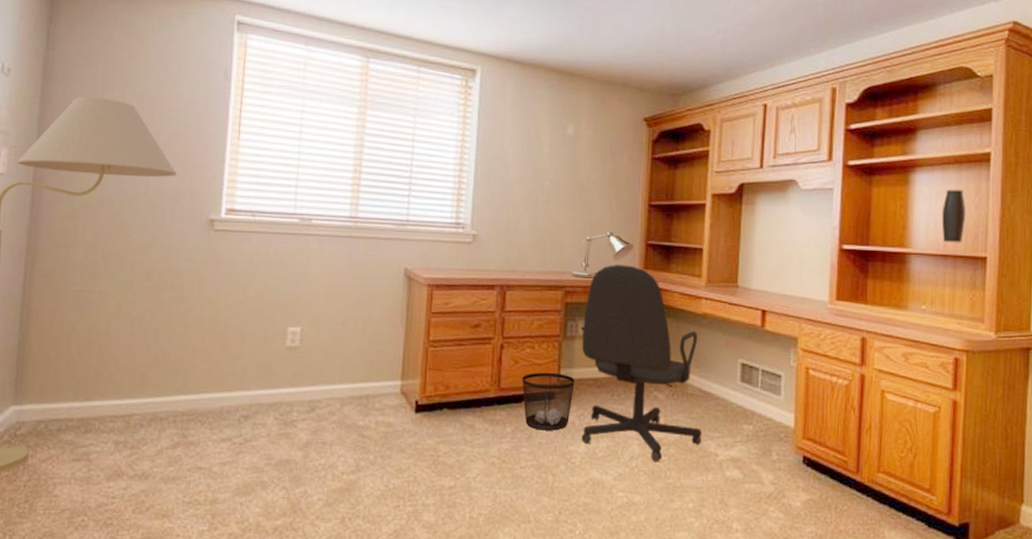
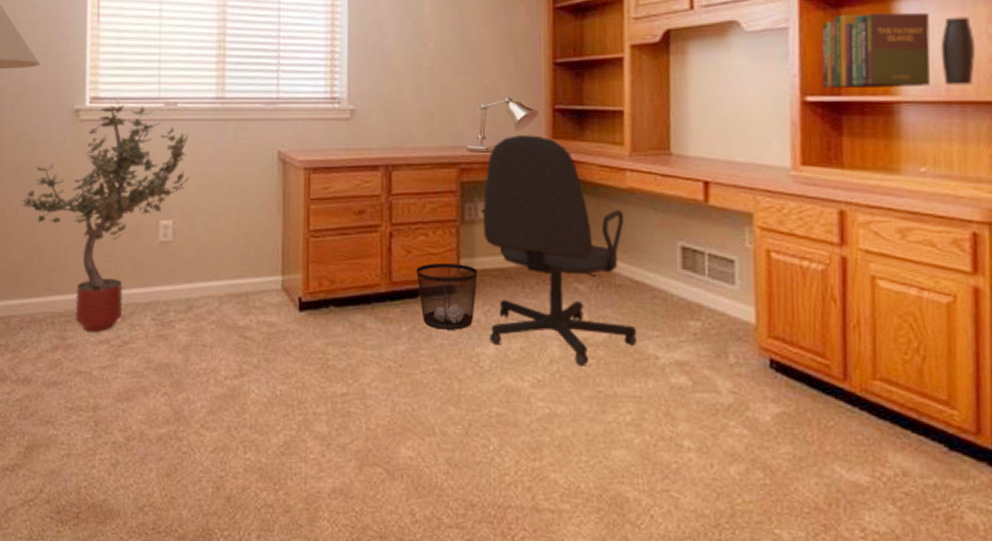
potted tree: none [148,218,321,430] -> present [20,105,190,331]
books: none [855,181,935,242] -> present [821,12,931,89]

